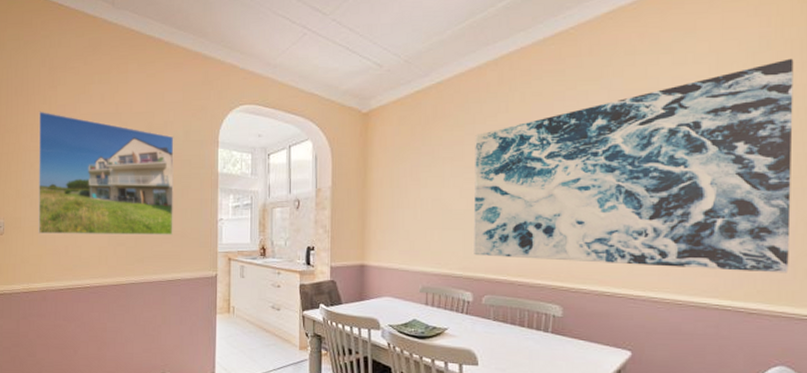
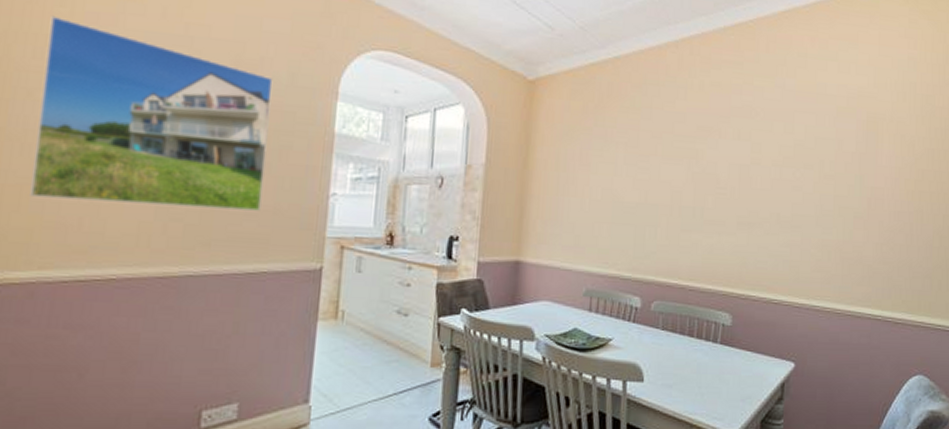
wall art: present [474,58,794,273] -> none [645,81,933,284]

